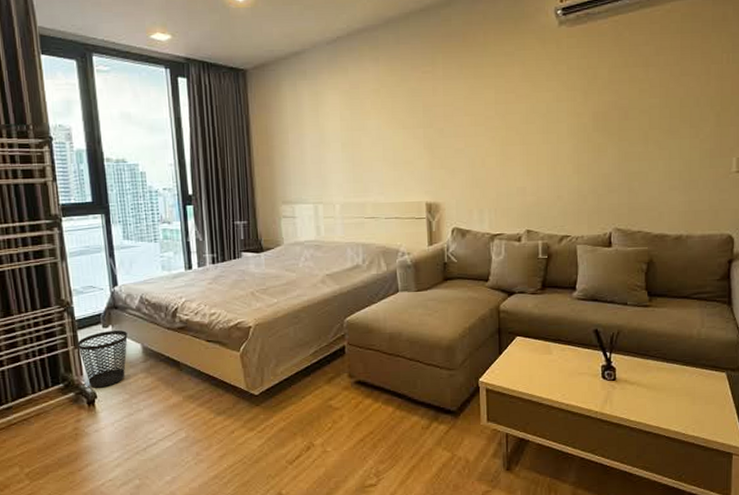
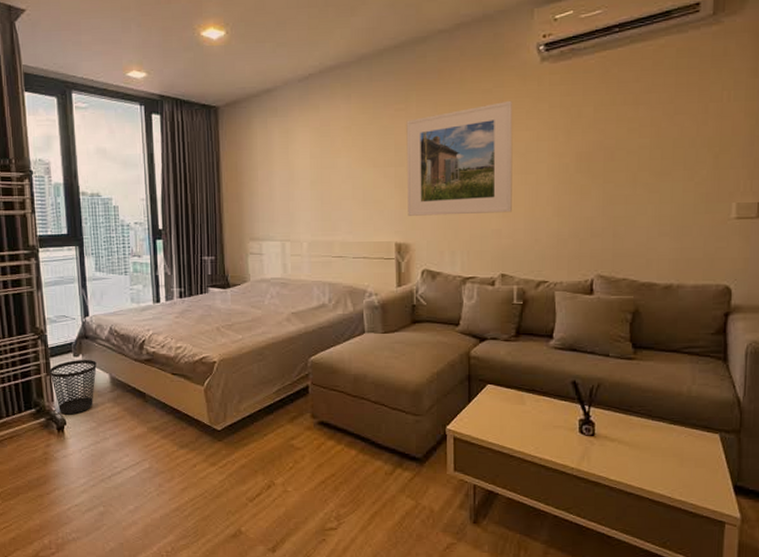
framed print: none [433,62,535,176] -> present [406,100,513,216]

